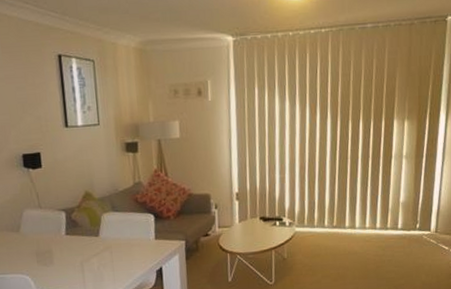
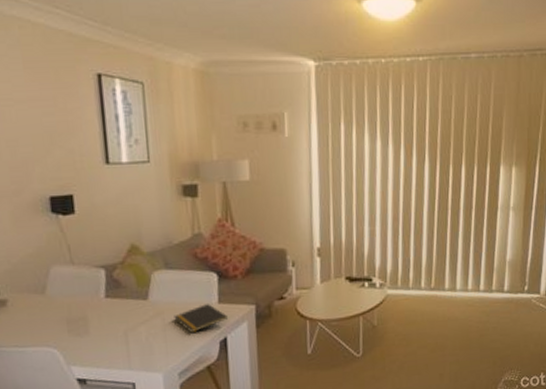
notepad: none [119,240,163,263] -> present [174,304,228,332]

